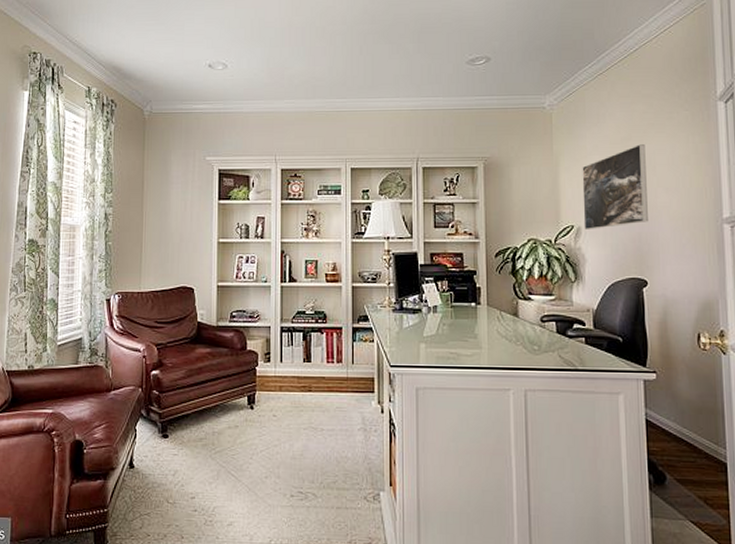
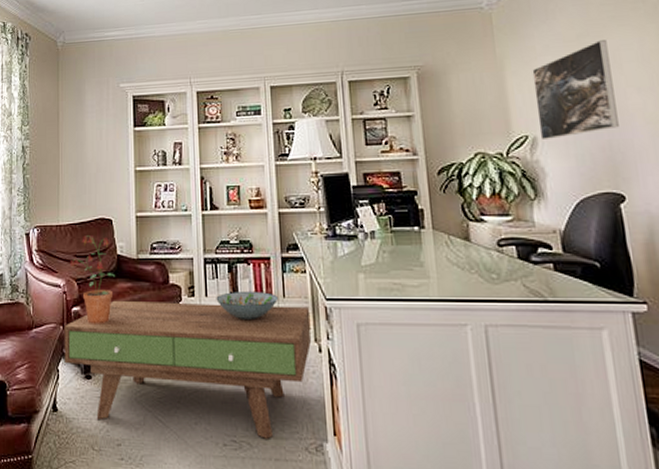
coffee table: none [142,364,376,490] -> present [64,300,312,439]
potted plant: none [151,303,194,387] -> present [70,235,115,324]
decorative bowl: none [290,357,348,385] -> present [216,290,279,321]

